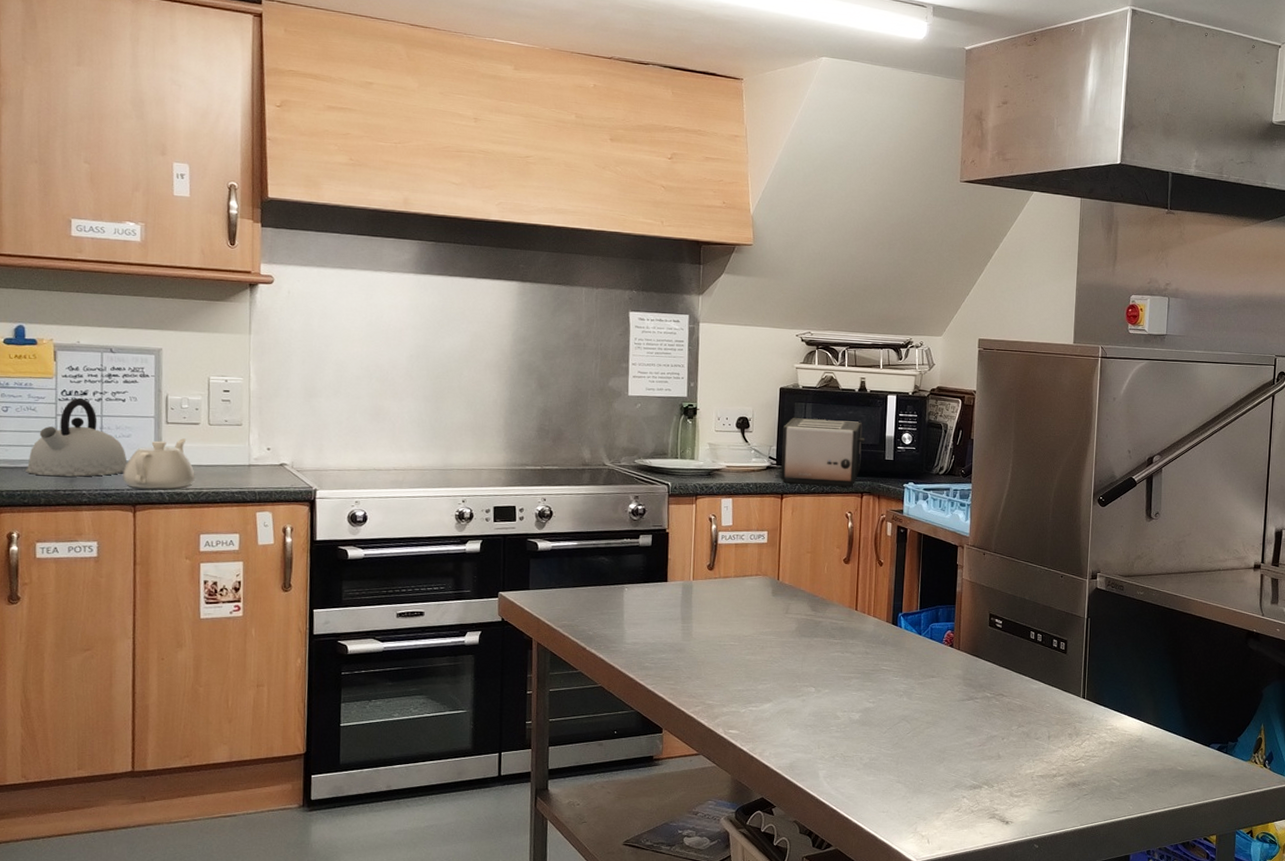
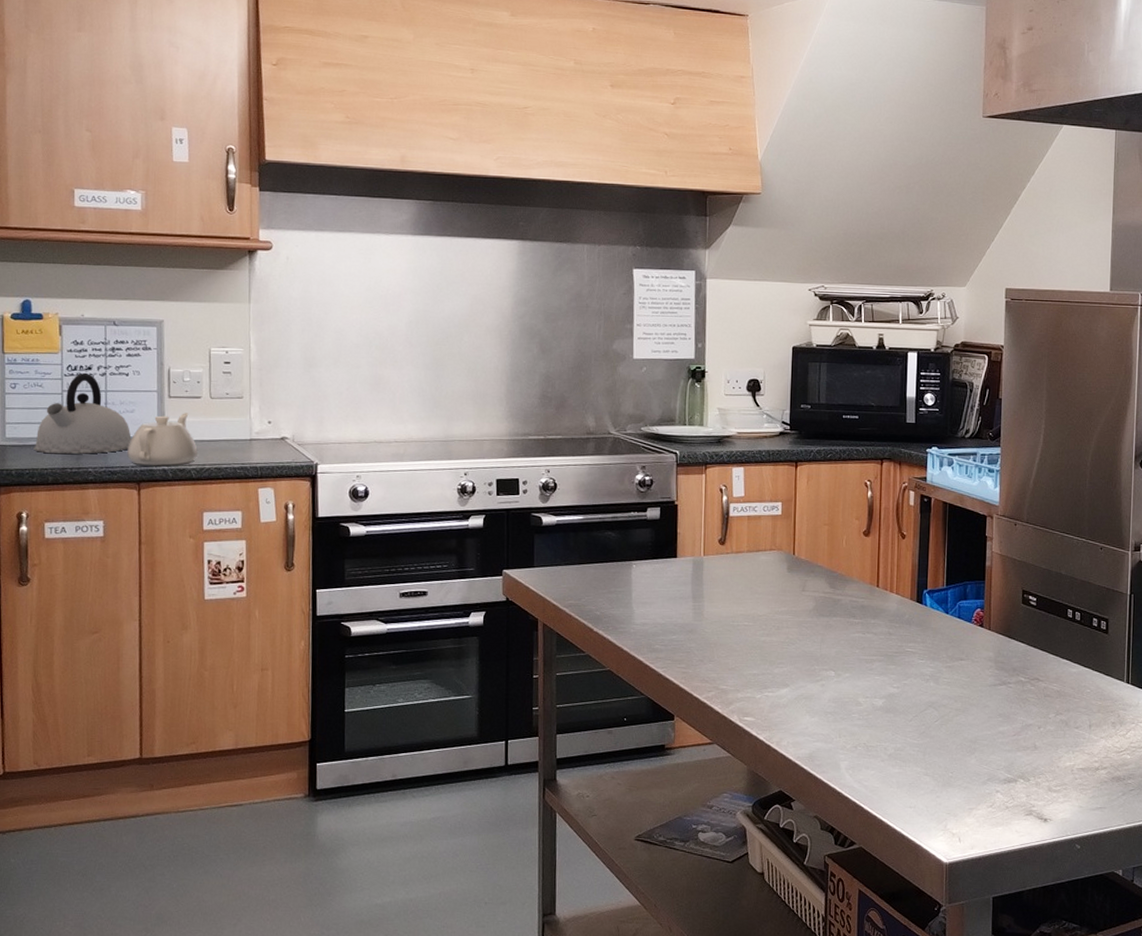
toaster: present [781,418,866,488] -> none [795,379,885,454]

